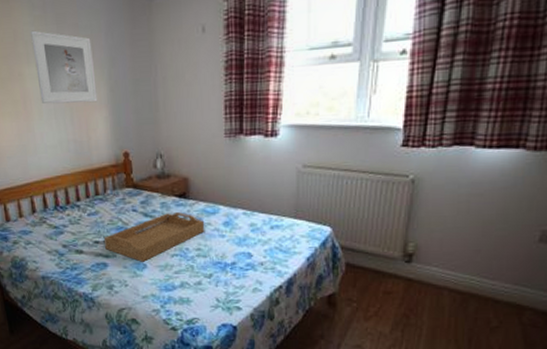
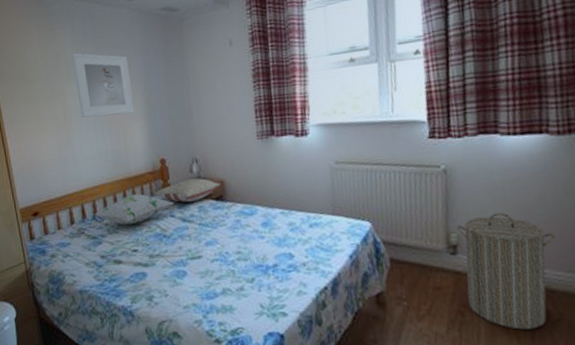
decorative pillow: none [56,187,136,217] -> present [94,194,174,225]
serving tray: present [103,212,205,262] -> none [142,215,244,269]
pillow: none [116,174,184,199] -> present [154,178,221,203]
laundry hamper: none [414,225,510,334] -> present [456,212,555,330]

